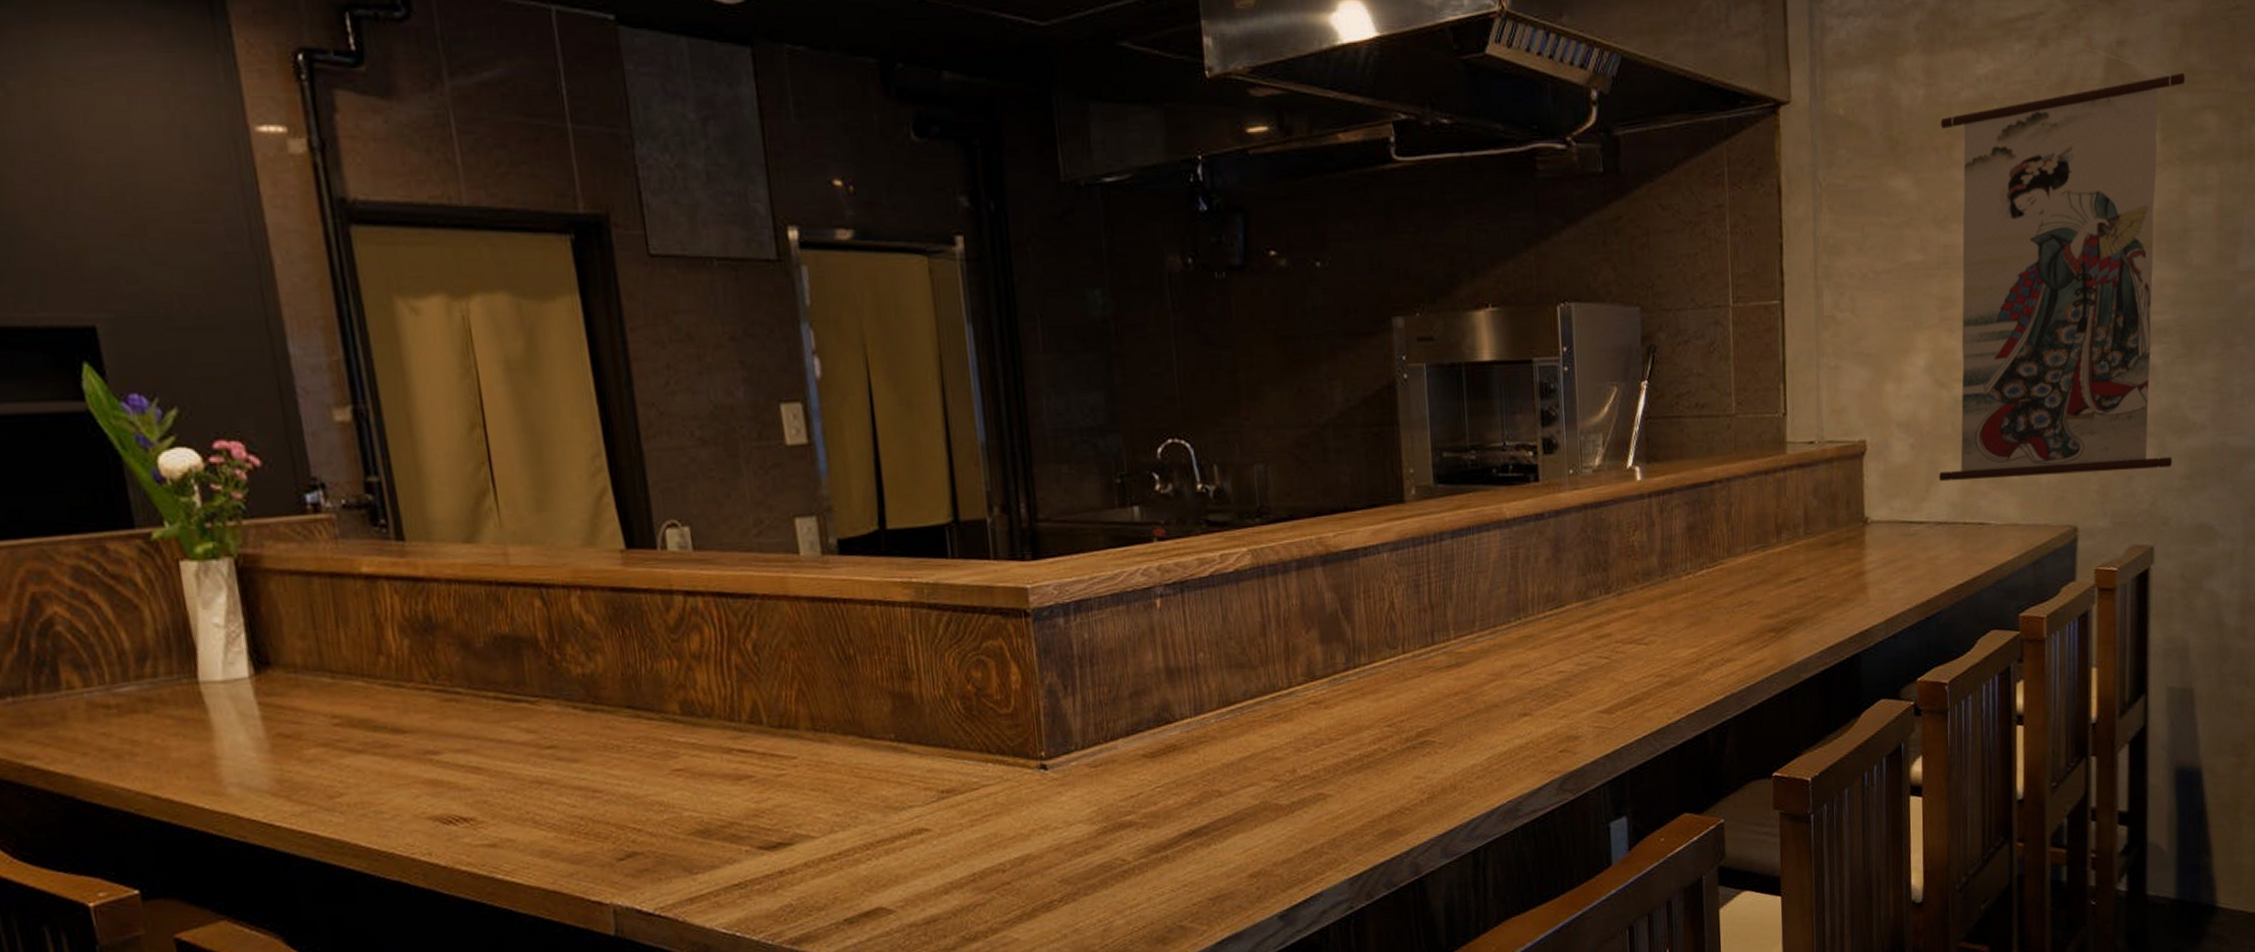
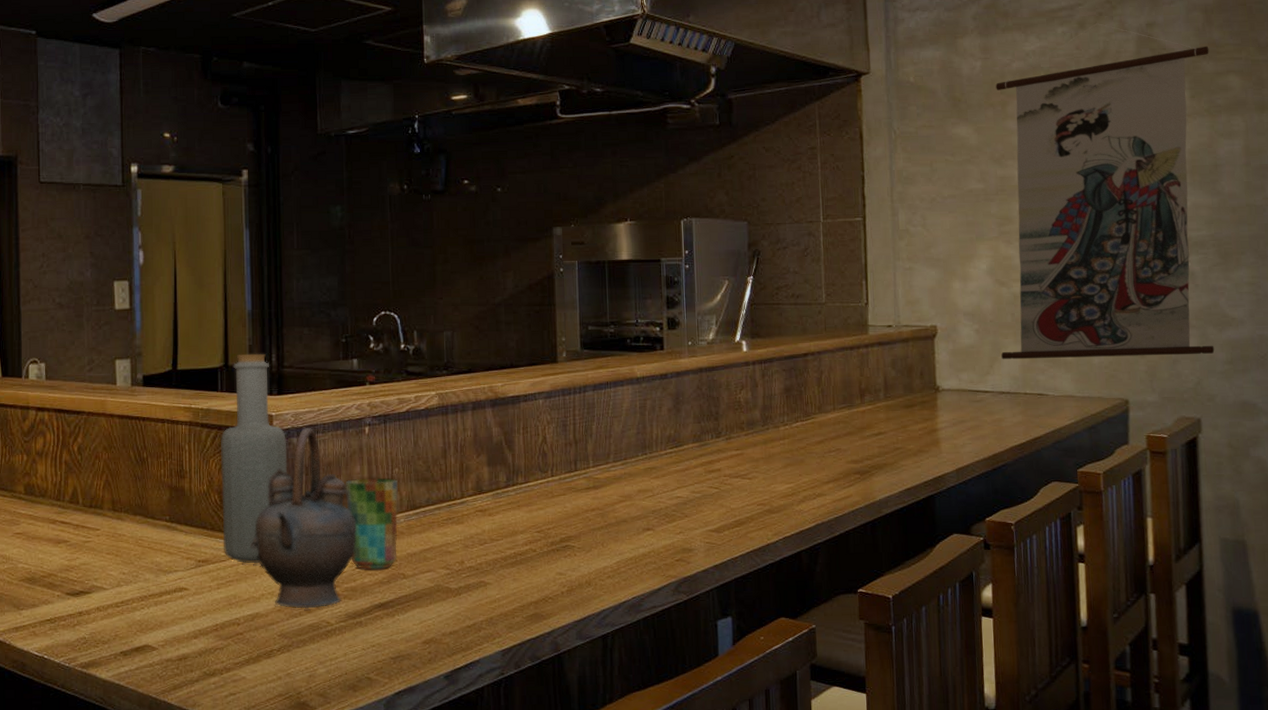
bottle: none [956,502,1053,790] -> present [220,353,287,563]
teapot: none [1011,602,1154,845] -> present [250,427,357,608]
cup: none [1134,665,1209,788] -> present [346,477,398,569]

